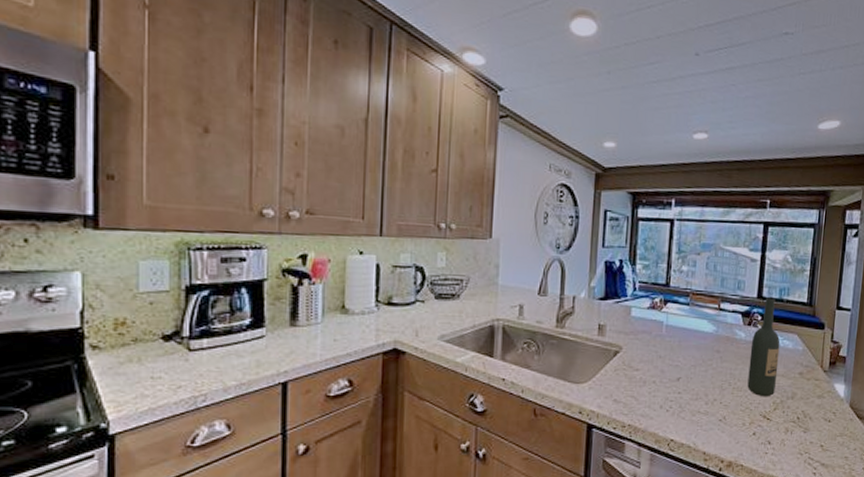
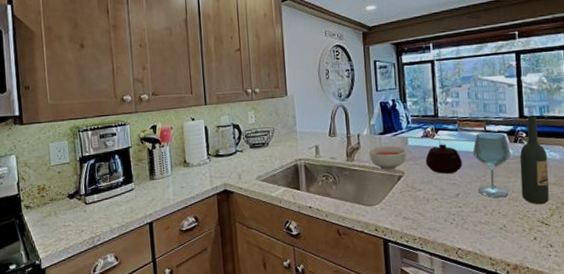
bowl: none [583,313,629,344] -> present [368,145,407,171]
teapot: none [648,318,689,354] -> present [425,144,463,174]
wine glass: none [702,310,743,386] -> present [472,132,511,198]

